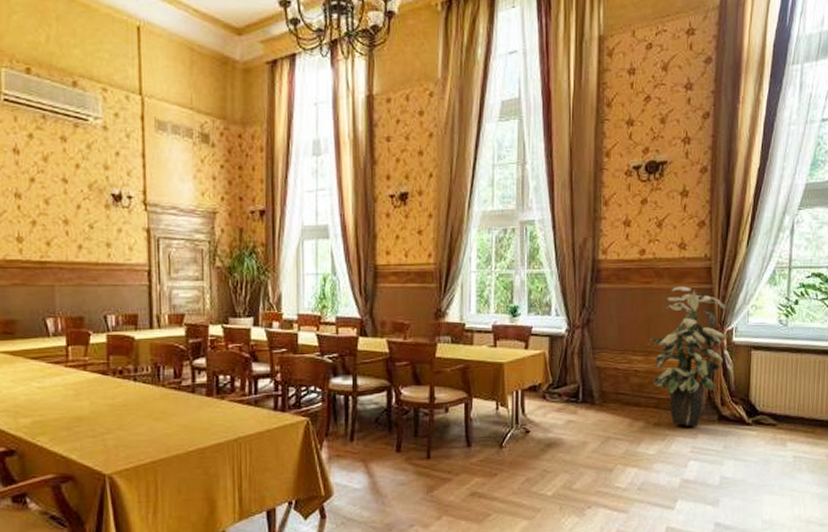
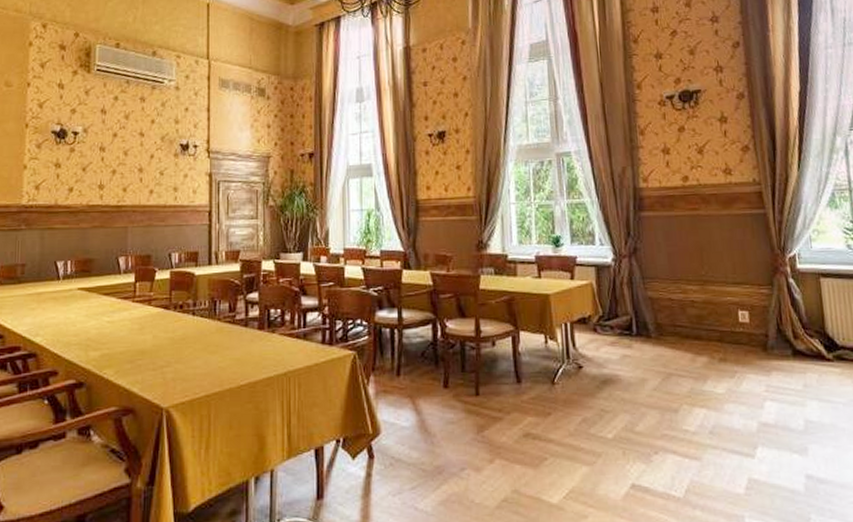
indoor plant: present [649,286,726,427] -> none [703,212,790,363]

